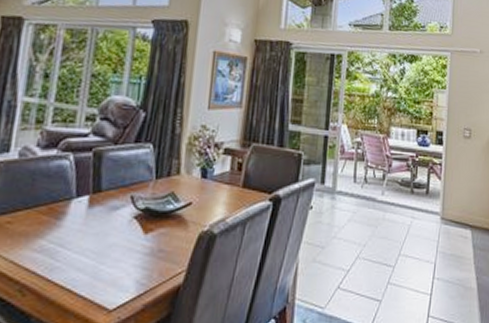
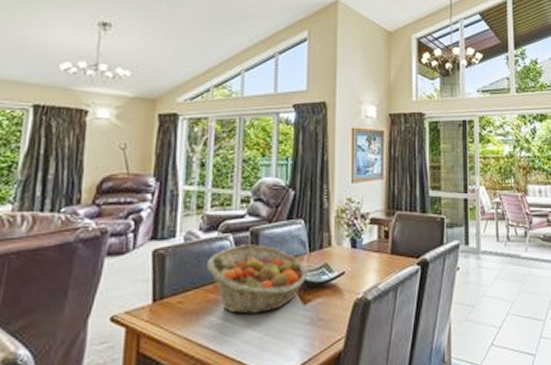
fruit basket: none [42,165,153,240] -> present [207,244,308,314]

